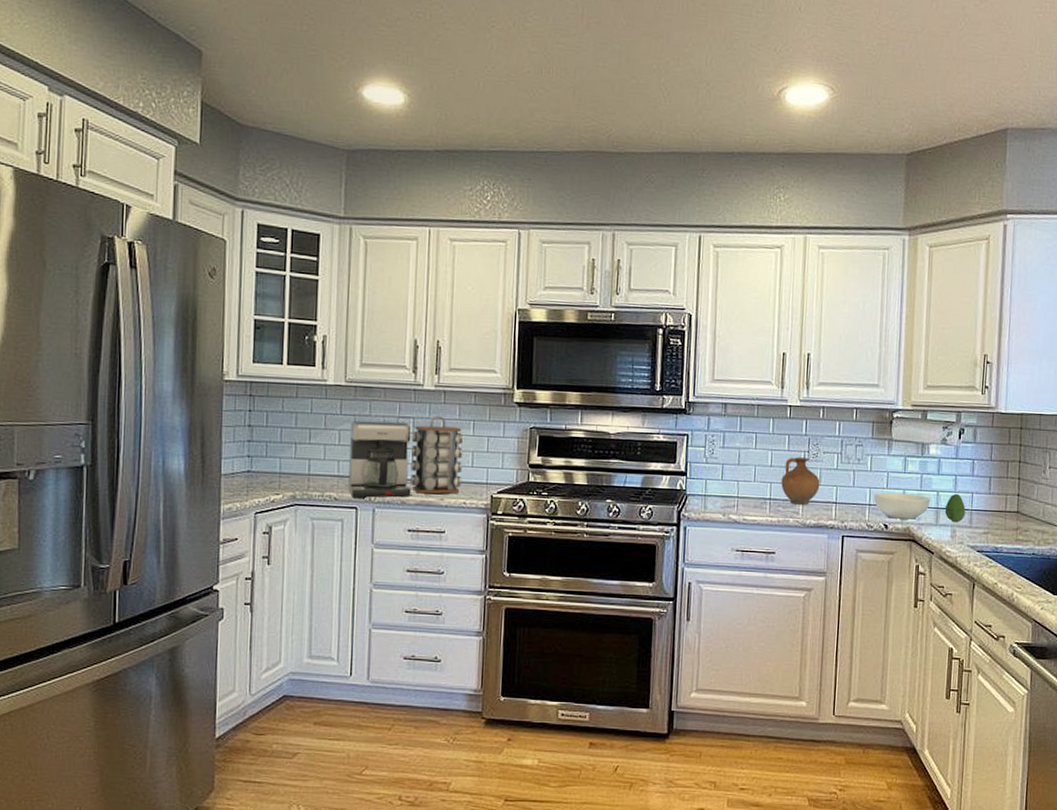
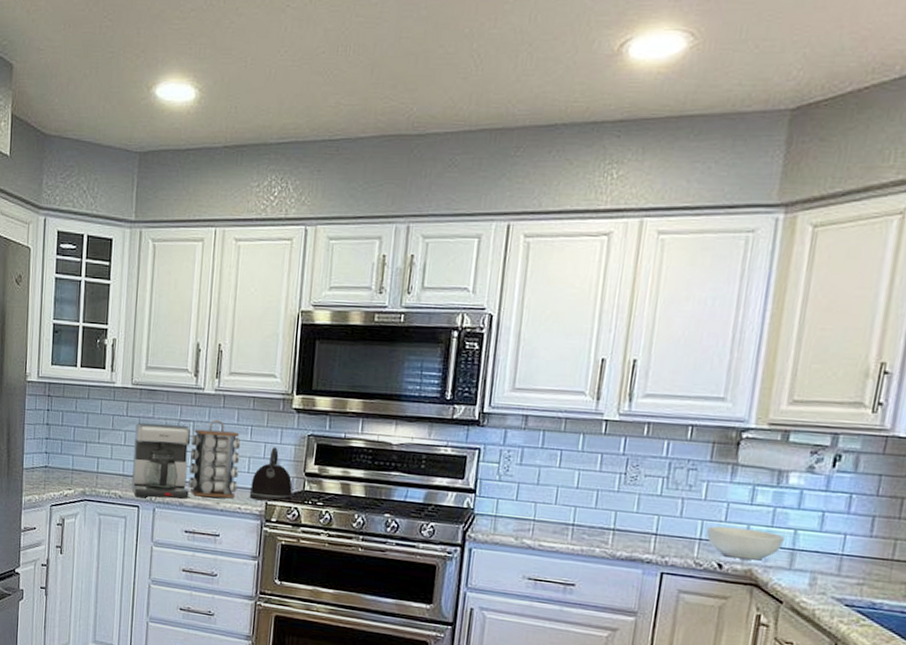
kettle: none [474,440,518,495] -> present [249,447,293,503]
ceramic jug: present [781,457,820,505] -> none [588,479,638,535]
fruit: present [944,493,966,523] -> none [802,533,834,569]

